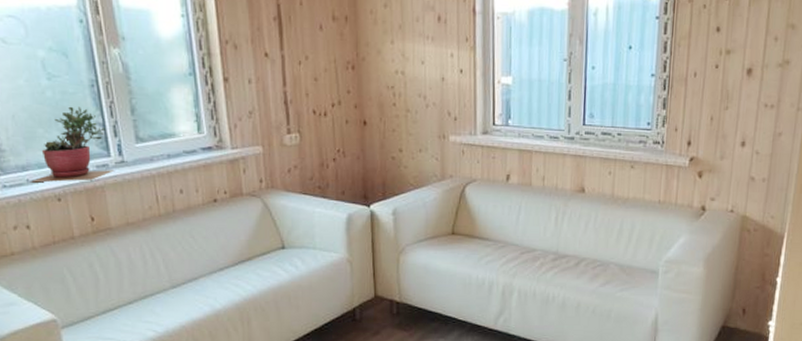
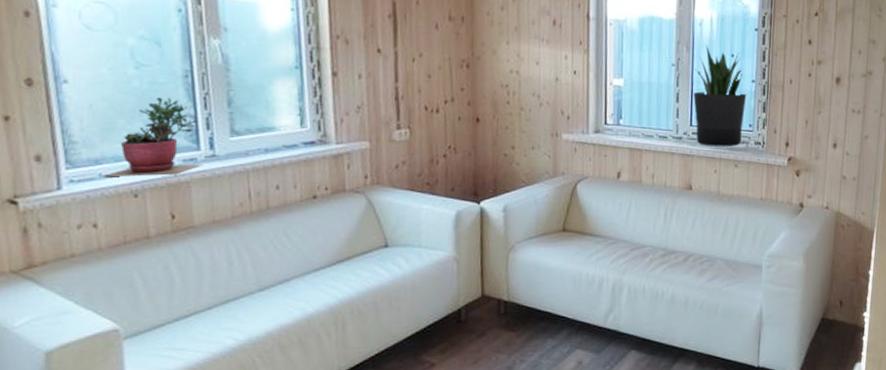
planter: none [587,36,646,148] -> present [693,45,747,147]

